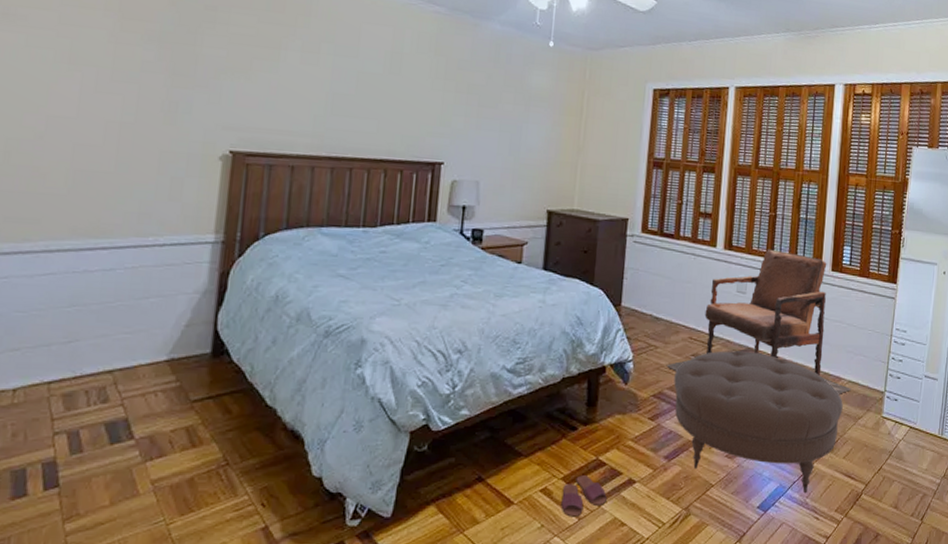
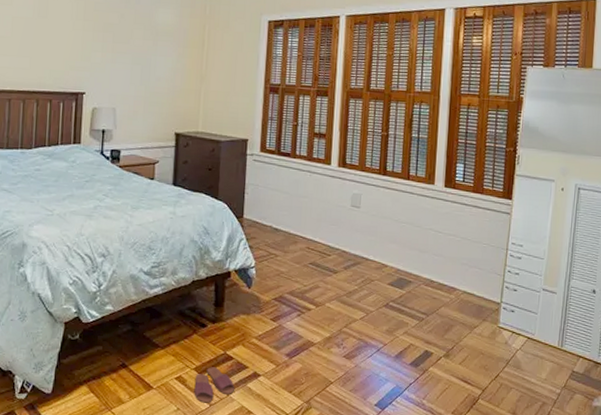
armchair: present [666,249,851,394] -> none [286,166,466,304]
ottoman: present [674,351,843,494] -> none [293,260,458,395]

